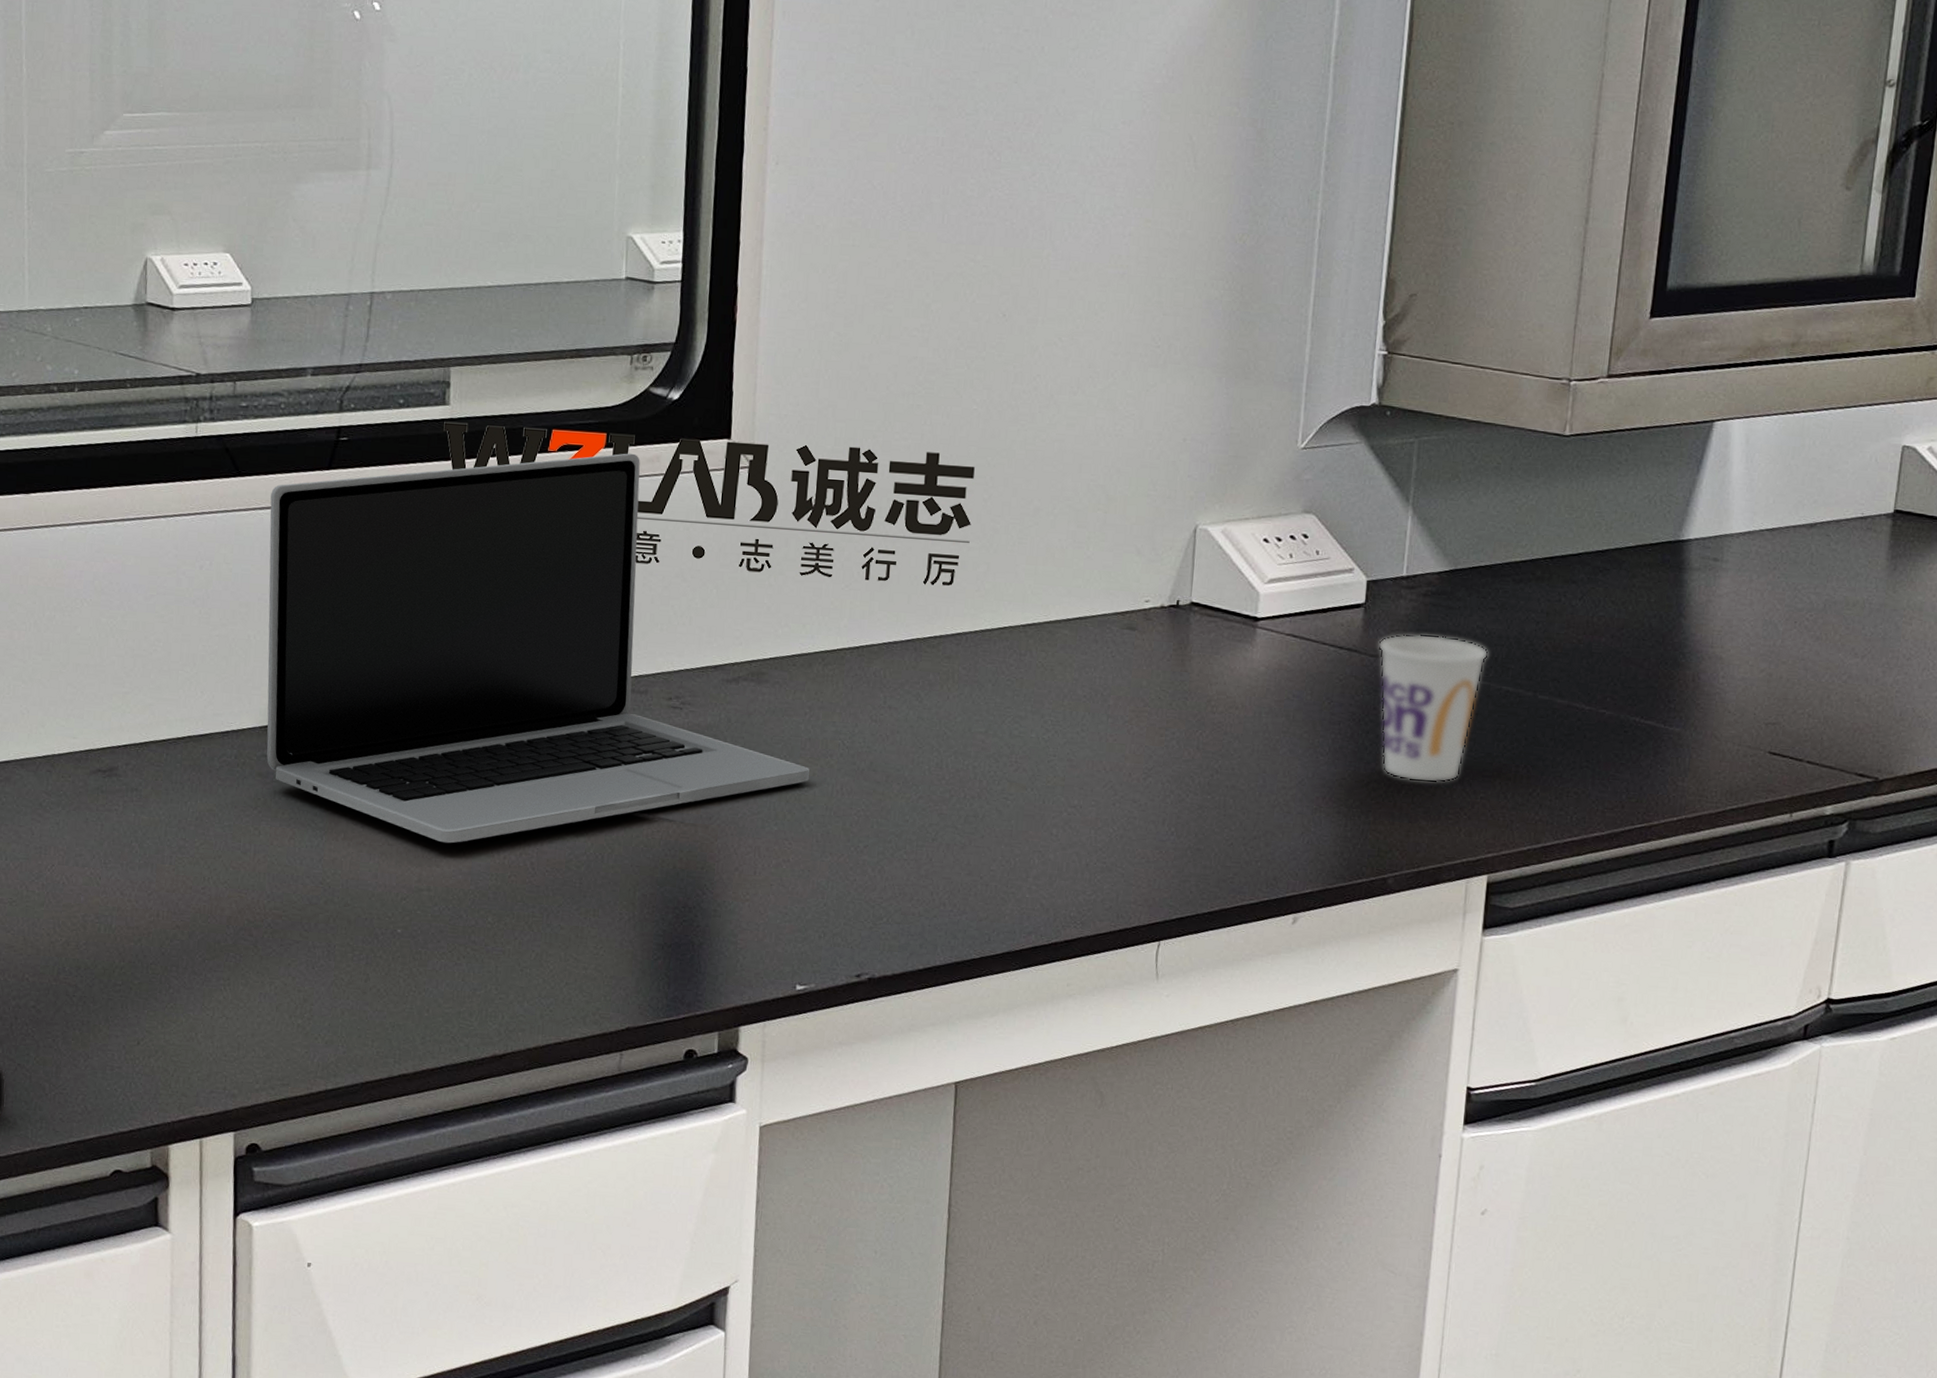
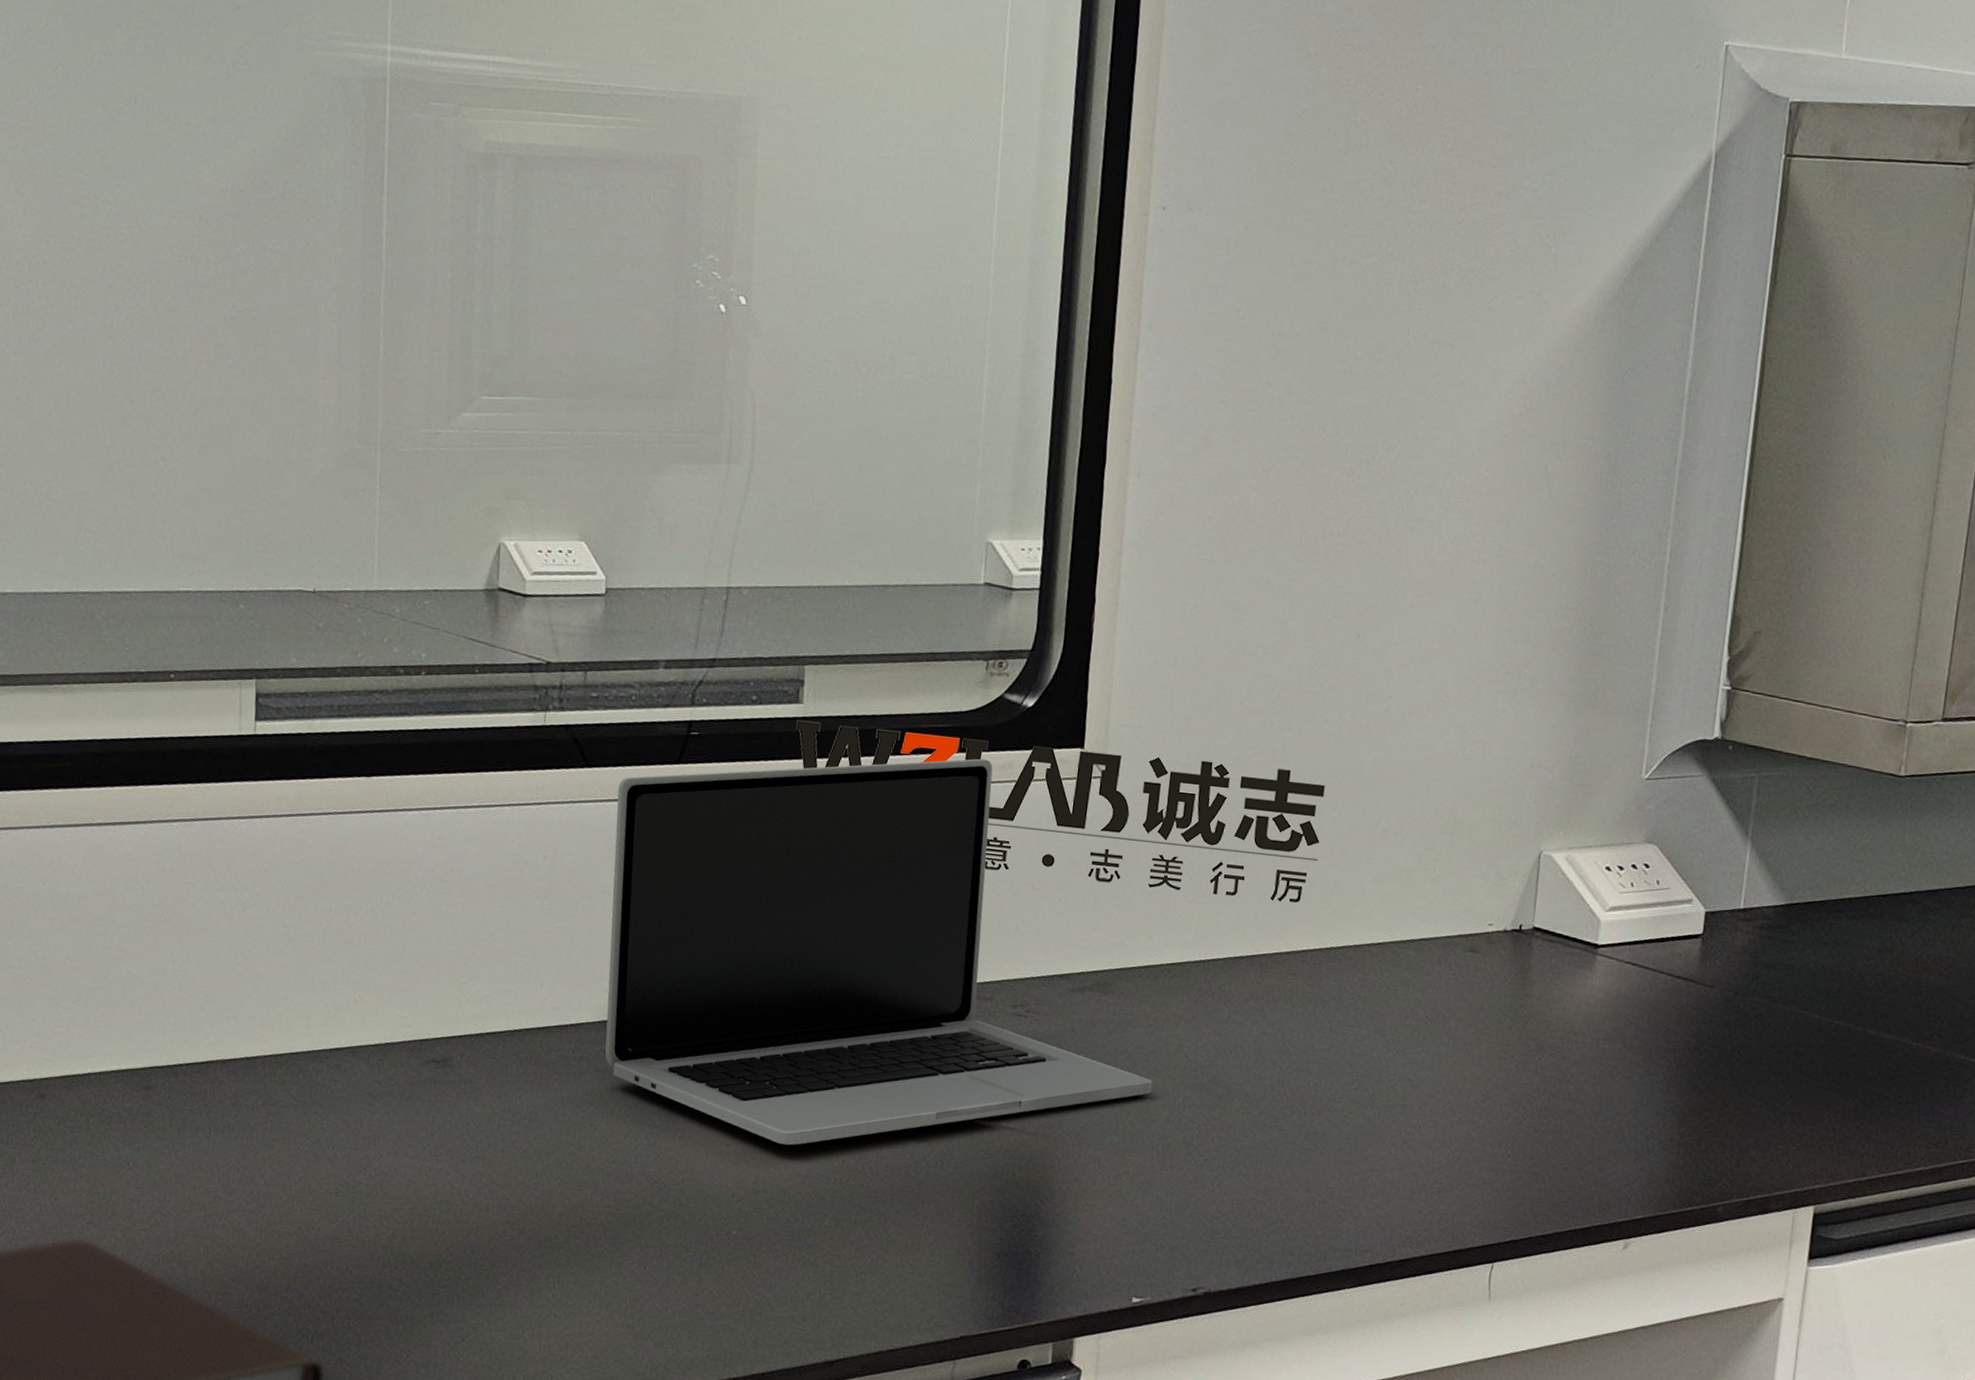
cup: present [1378,633,1489,783] -> none [1714,965,1821,1114]

